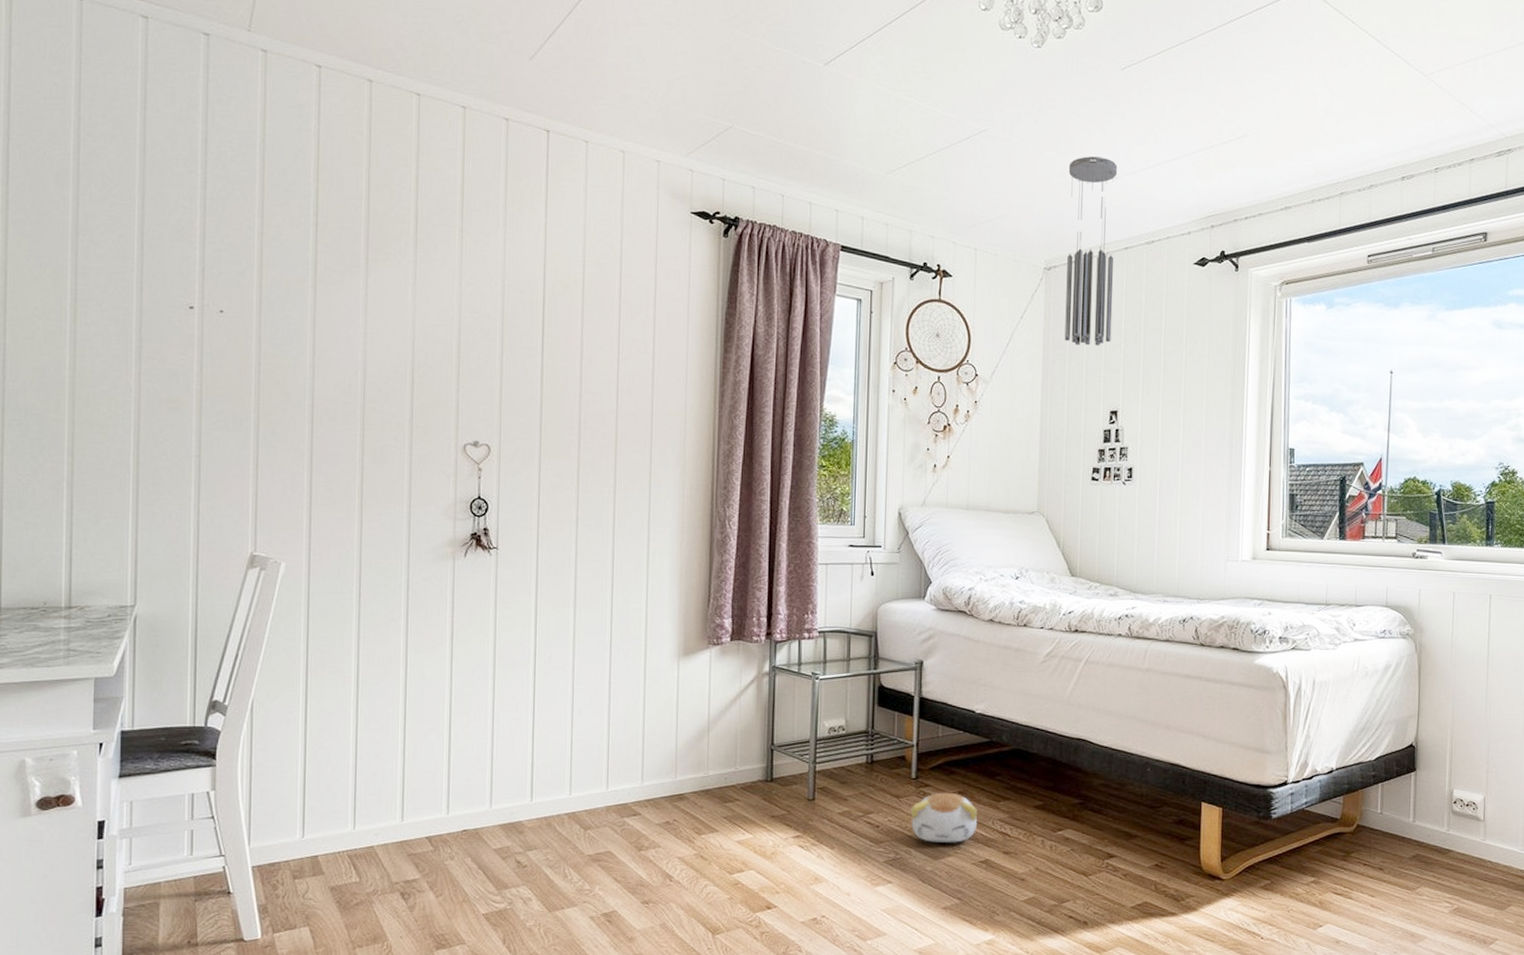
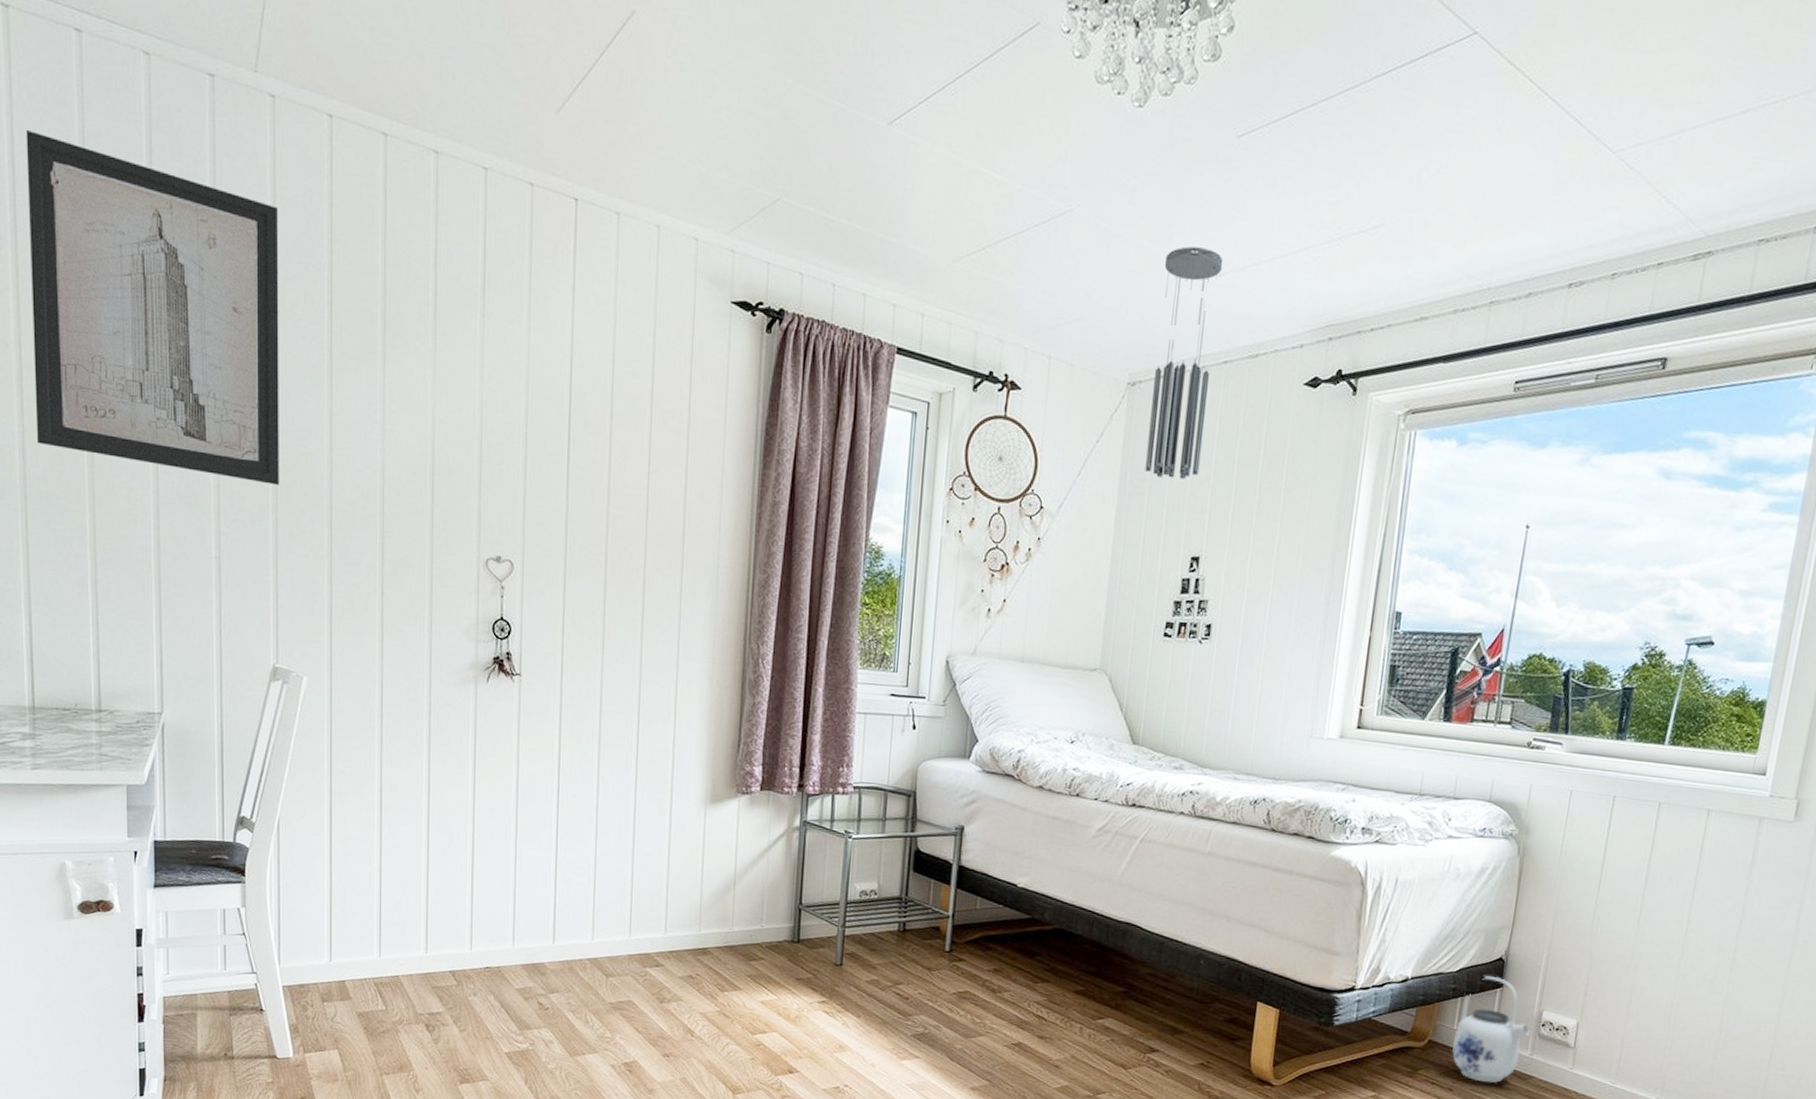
wall art: none [17,82,267,387] -> present [26,129,279,485]
plush toy: present [910,792,977,843] -> none [942,968,1013,1023]
teapot: none [1378,761,1444,860] -> present [1451,975,1530,1084]

